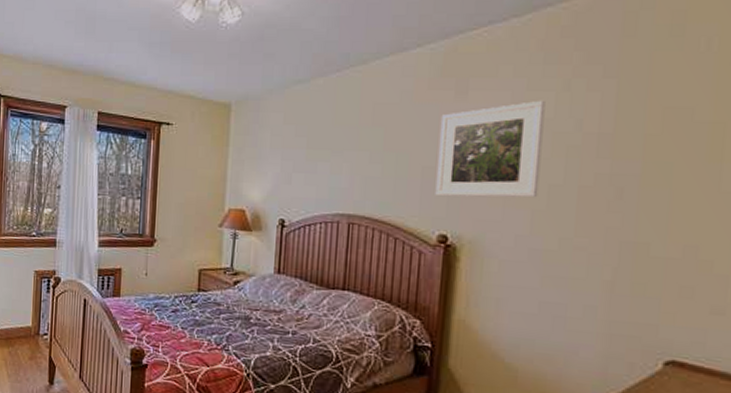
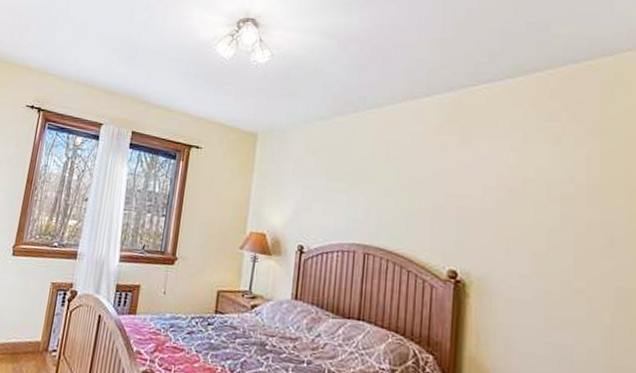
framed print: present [435,100,545,198] -> none [445,151,540,240]

